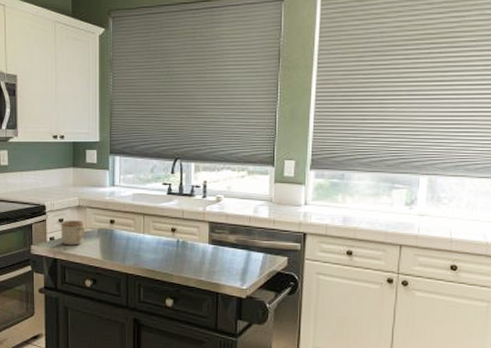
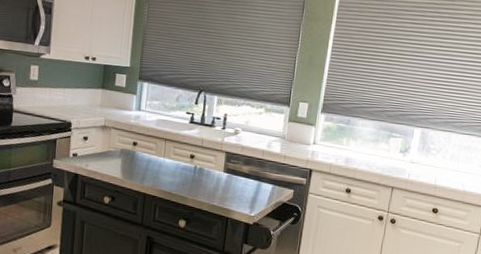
mug: present [61,220,86,246] -> none [84,138,109,163]

